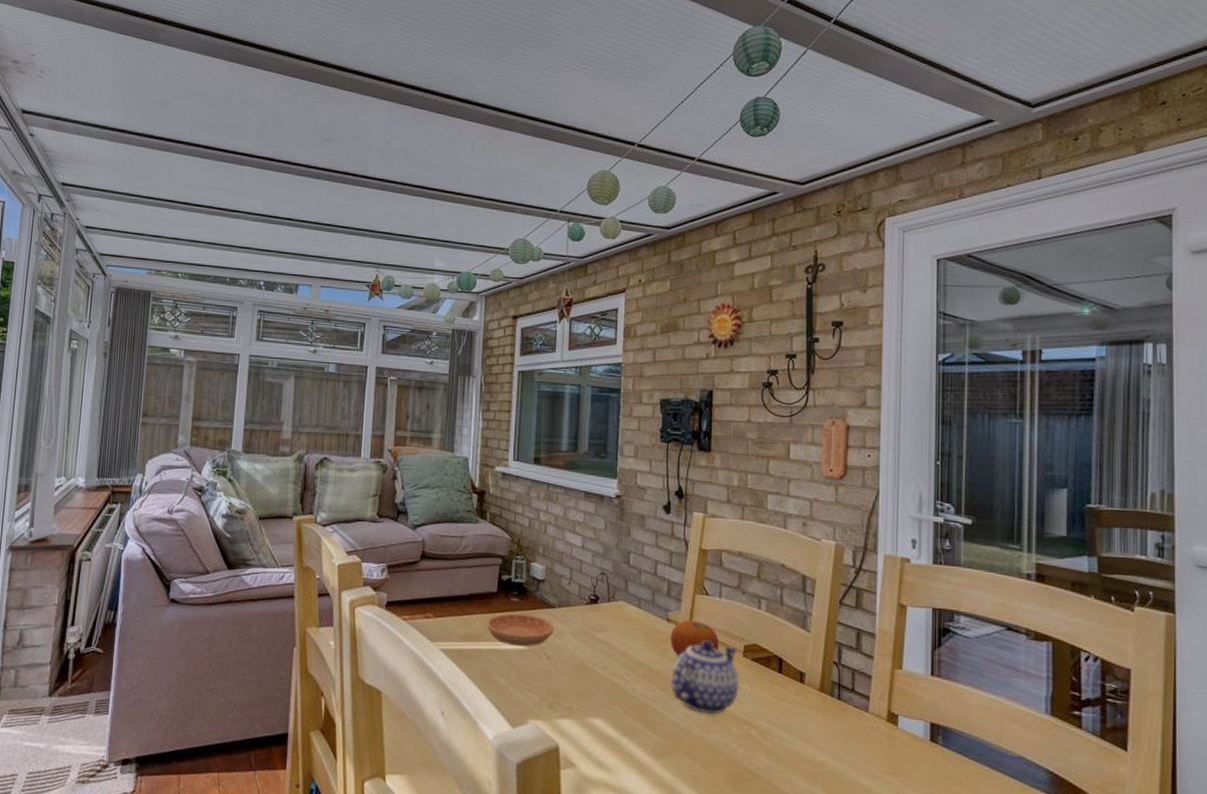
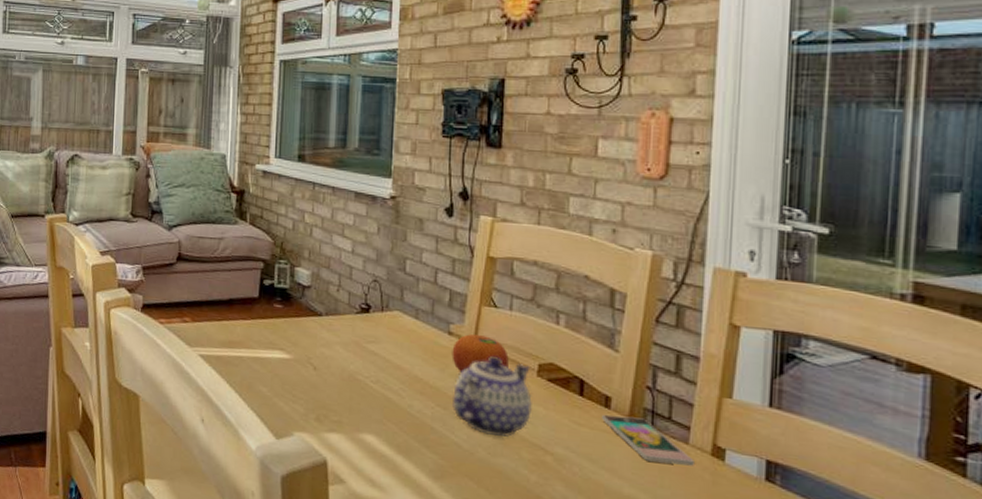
saucer: present [486,613,554,647] -> none [248,320,321,356]
smartphone: none [798,688,873,732] -> present [602,414,694,466]

